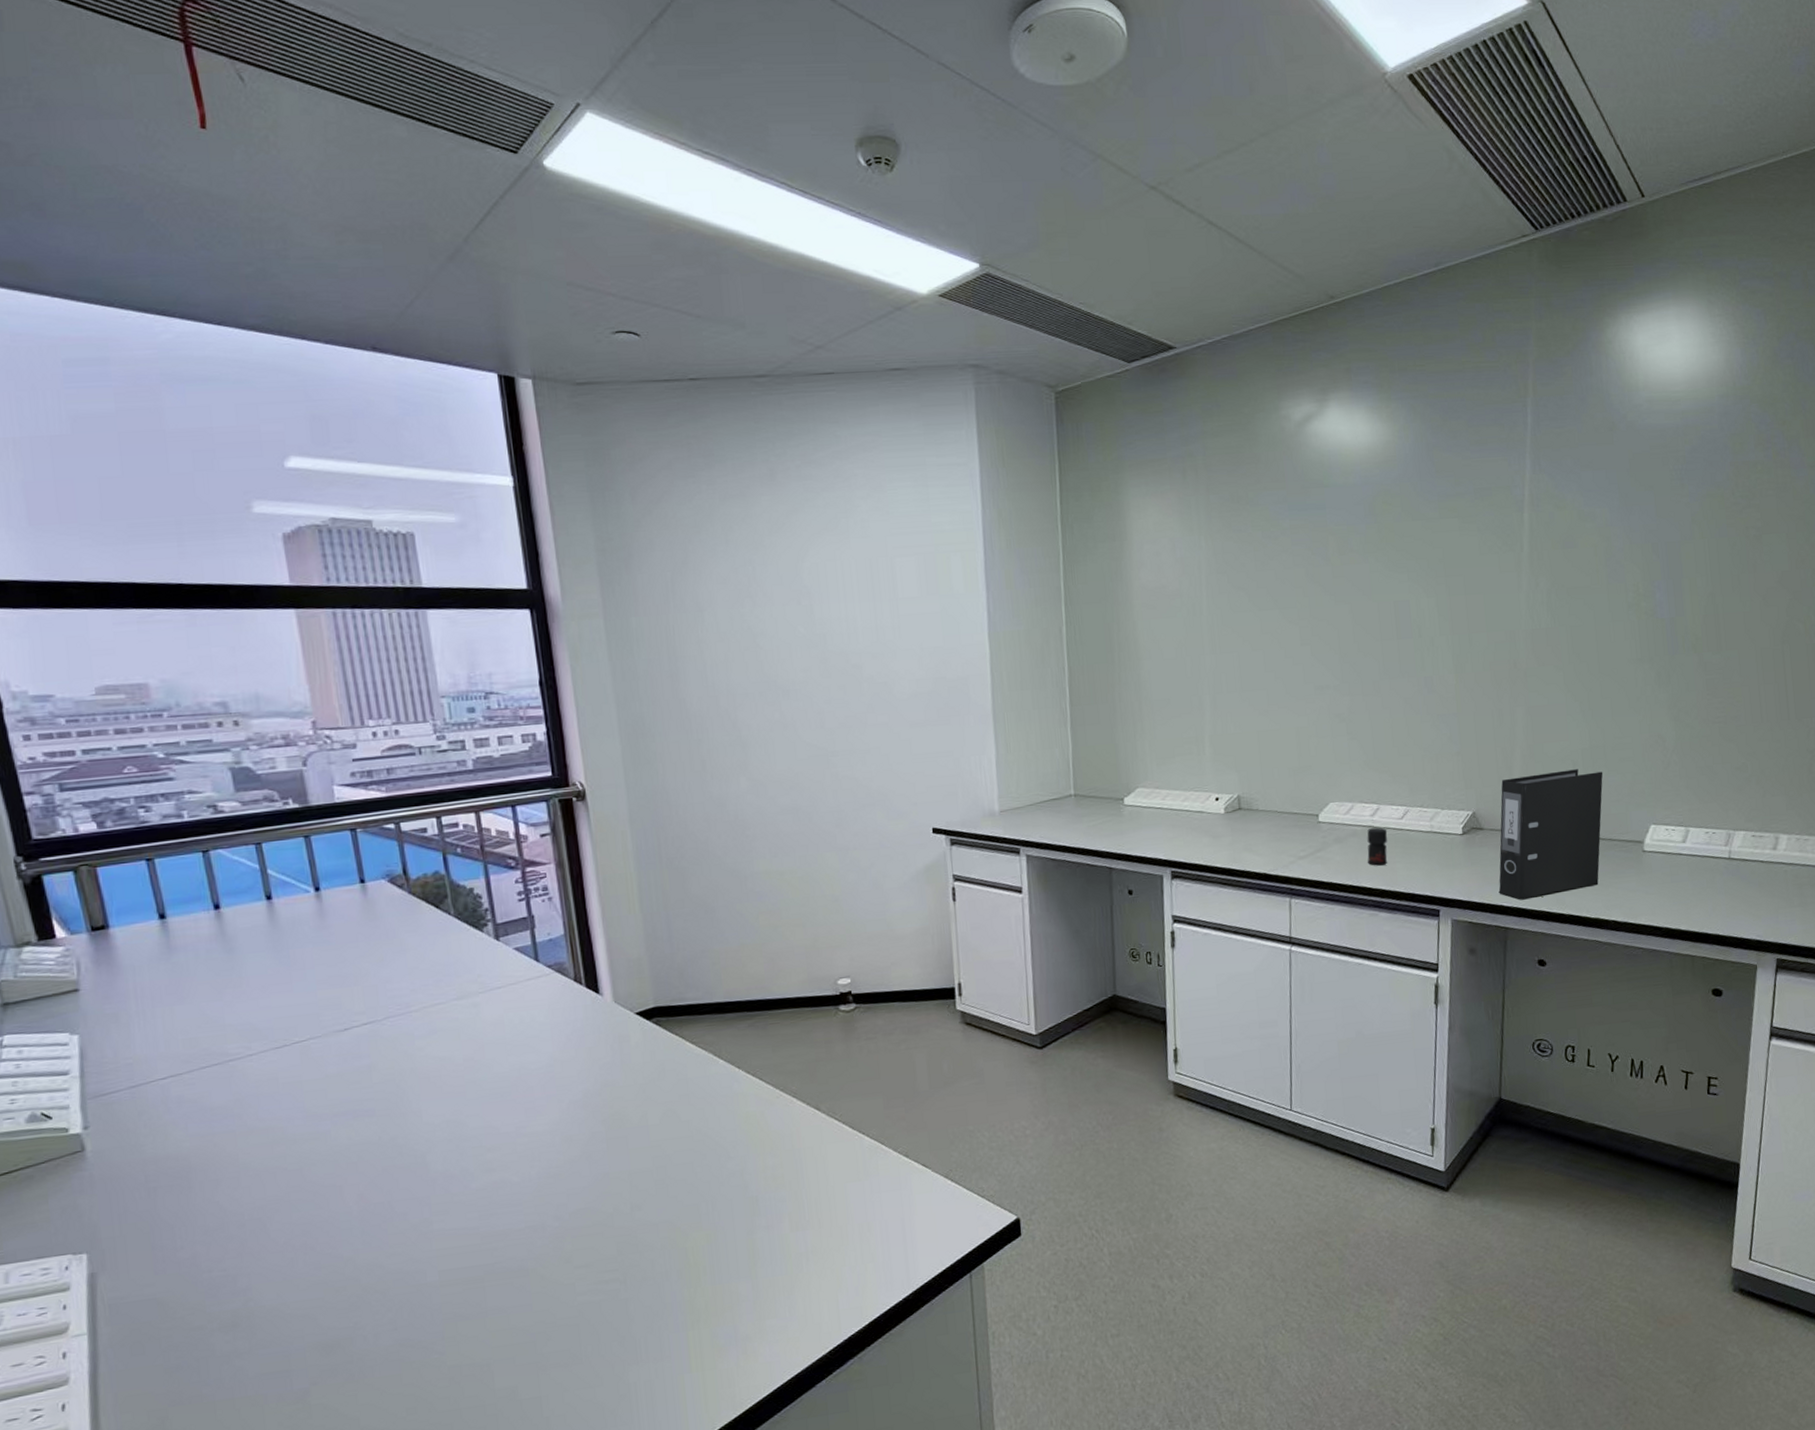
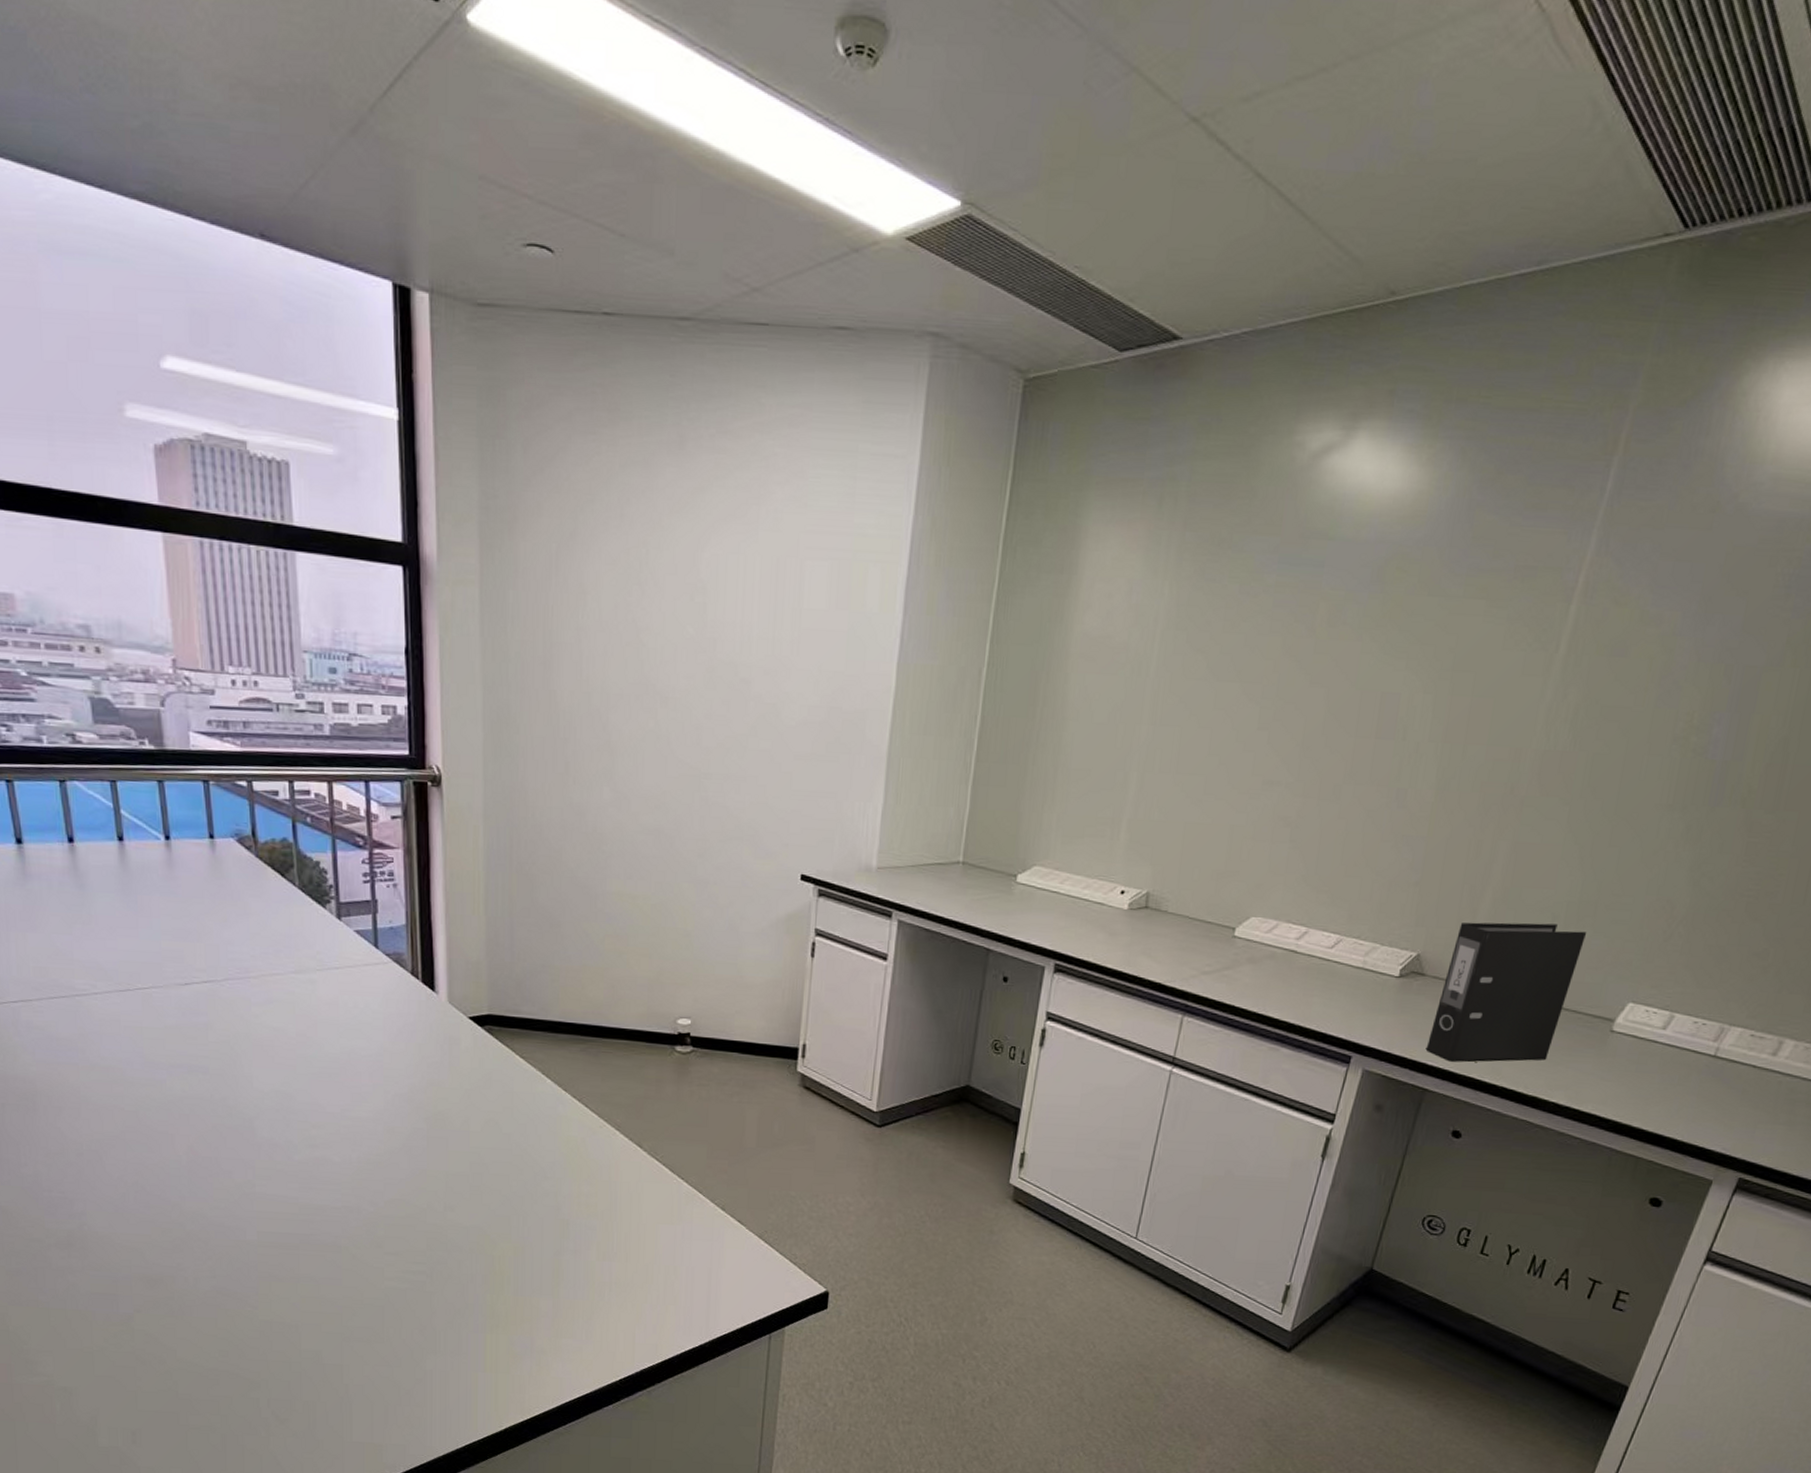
jar: present [1367,827,1388,867] -> none [1281,953,1312,998]

